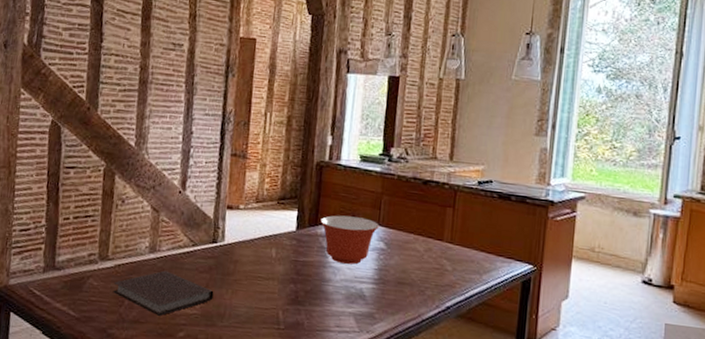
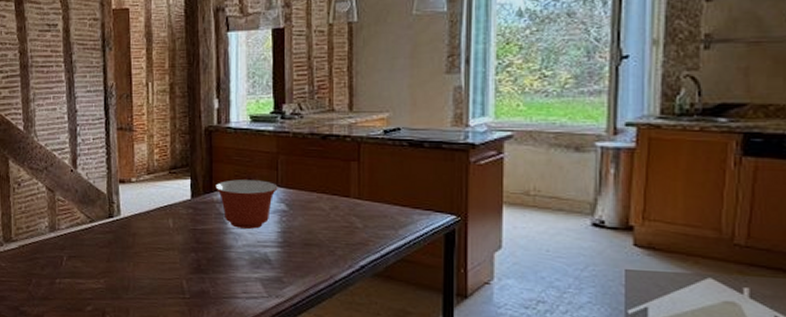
notebook: present [112,270,214,316] -> none [20,248,116,292]

